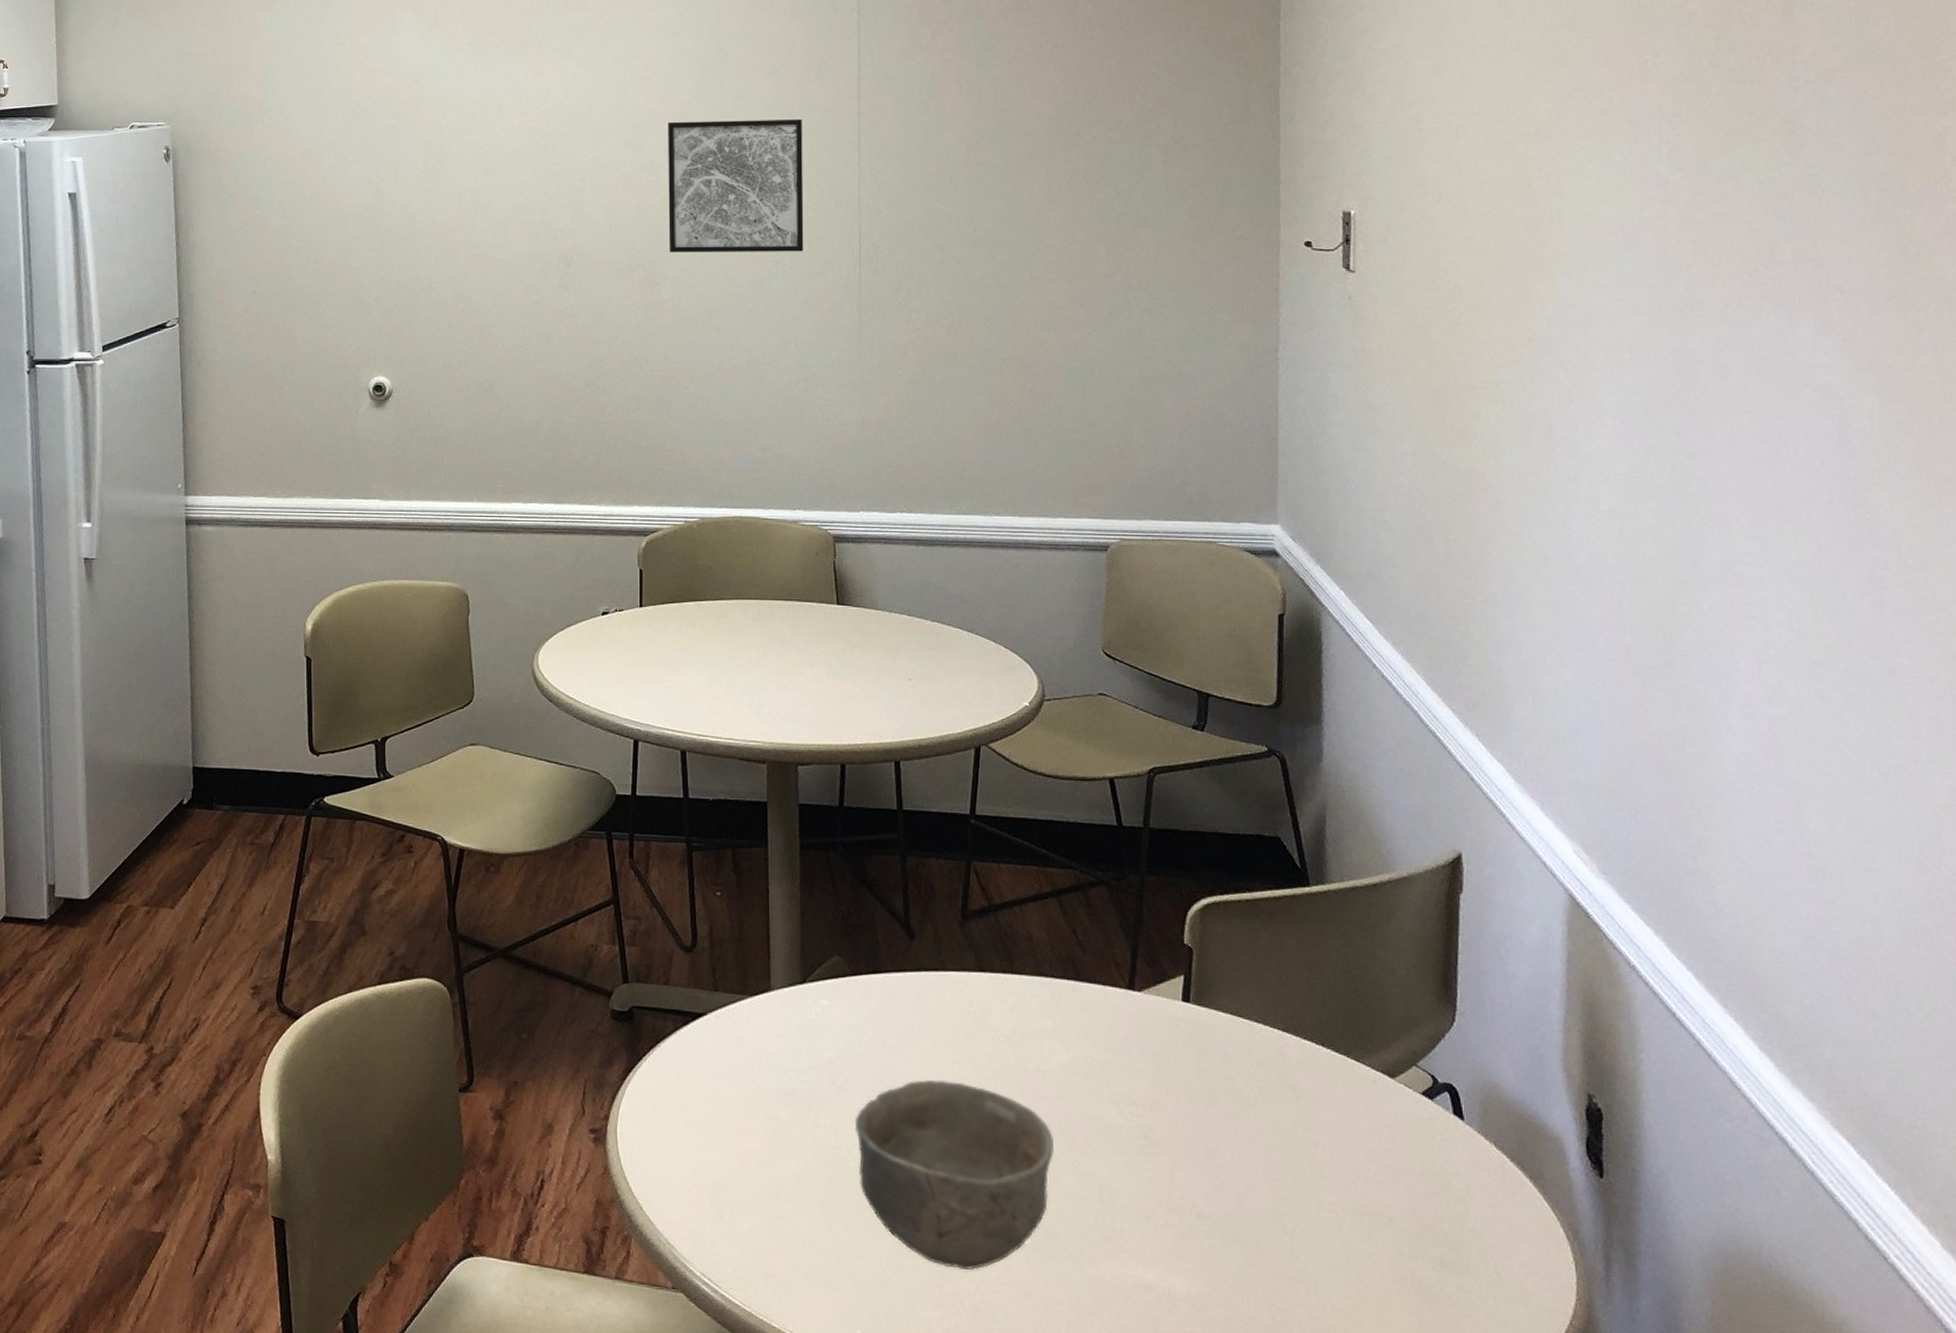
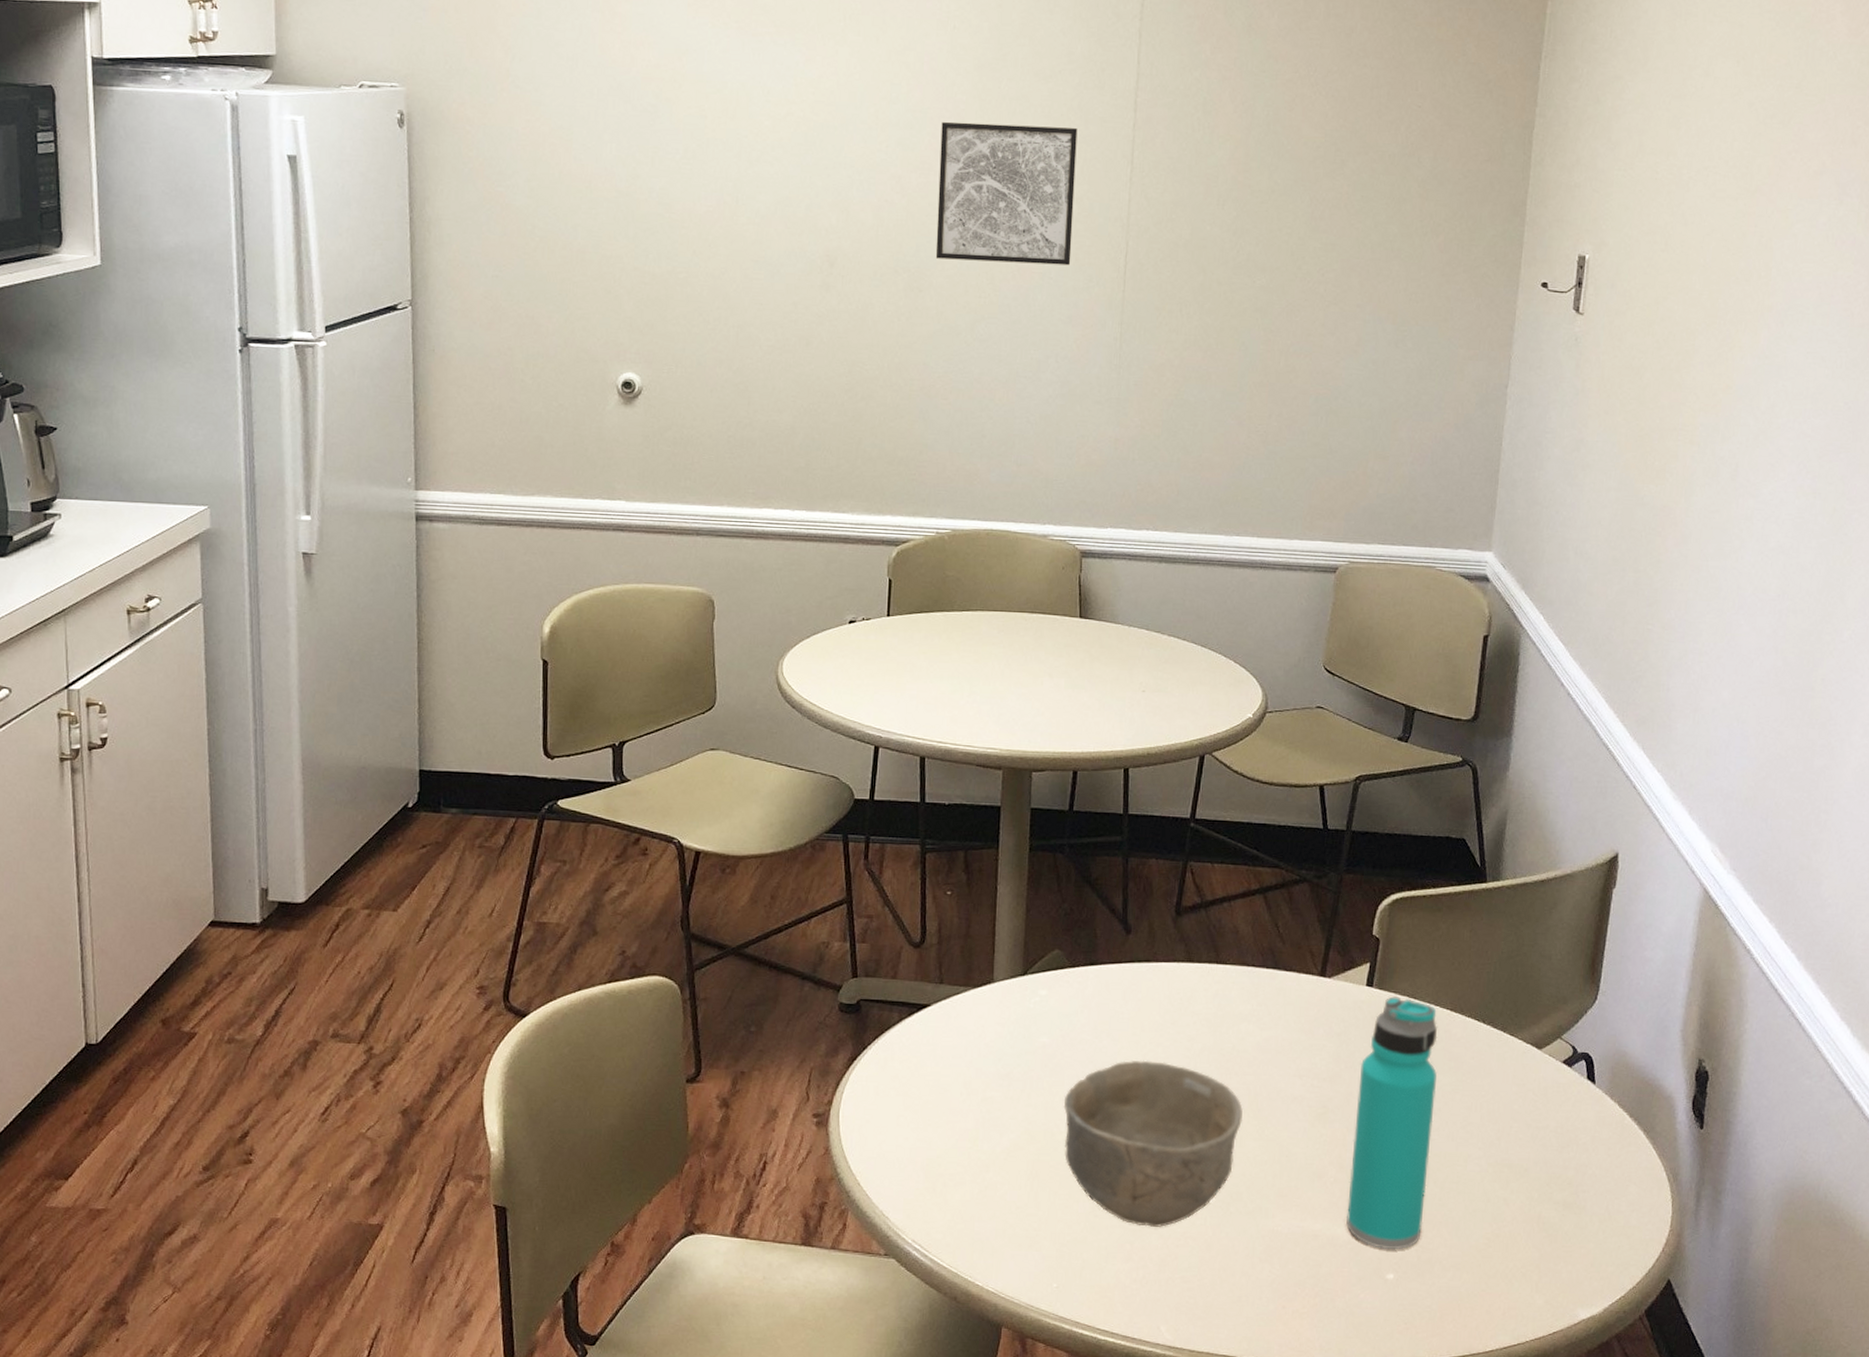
water bottle: none [1183,1013,1275,1308] -> present [1346,996,1438,1250]

